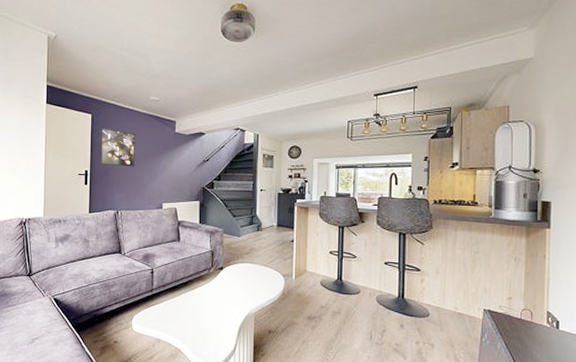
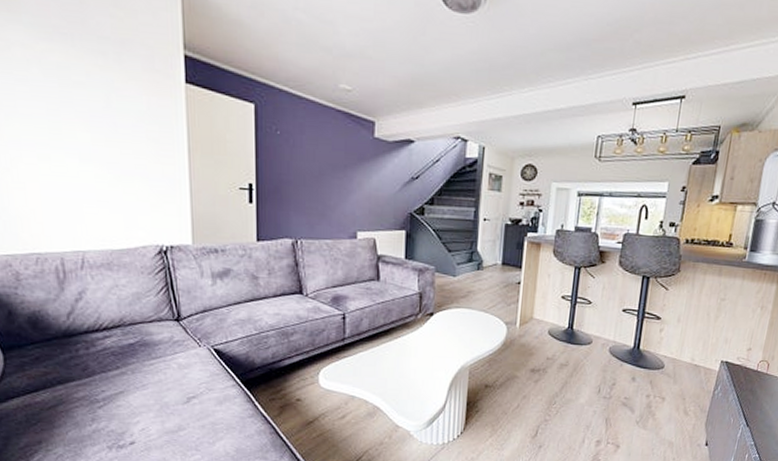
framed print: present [100,127,135,167] -> none [269,123,319,182]

